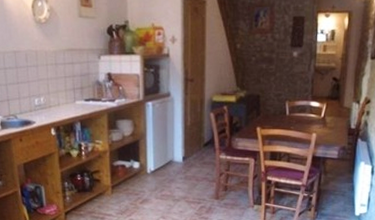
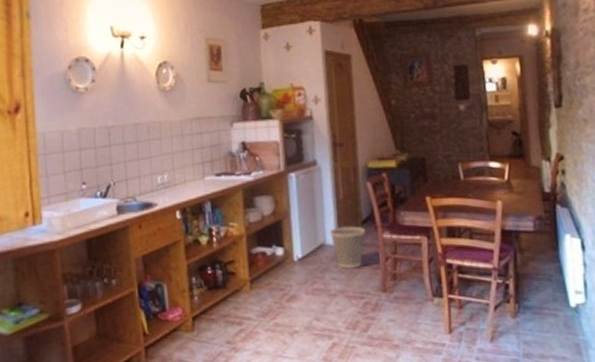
wastebasket: none [178,148,206,182] -> present [330,226,365,270]

